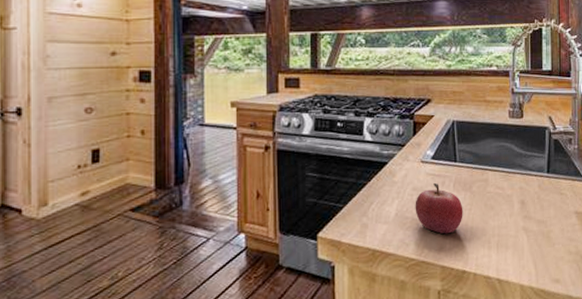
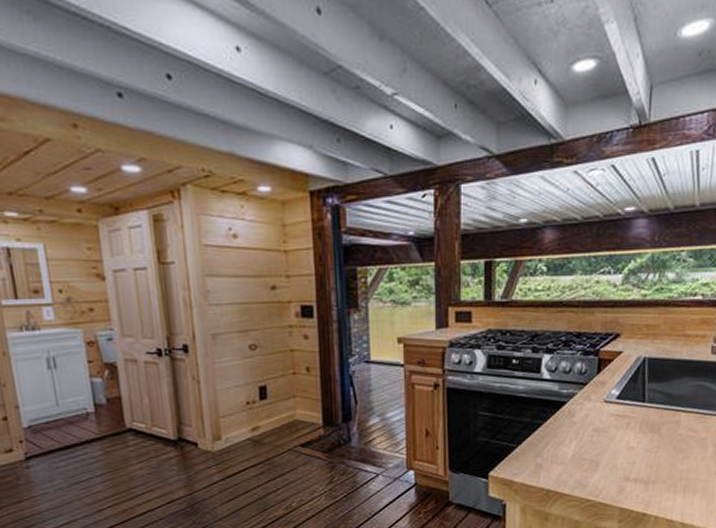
fruit: present [415,182,463,234] -> none [594,423,649,477]

